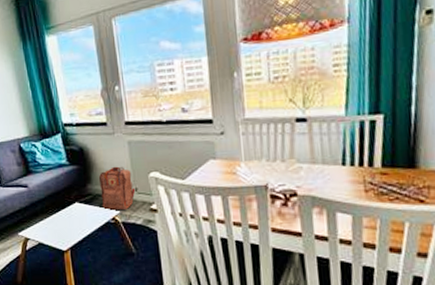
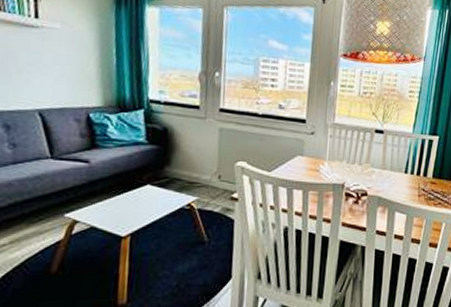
backpack: present [98,166,136,211] -> none [178,151,219,197]

